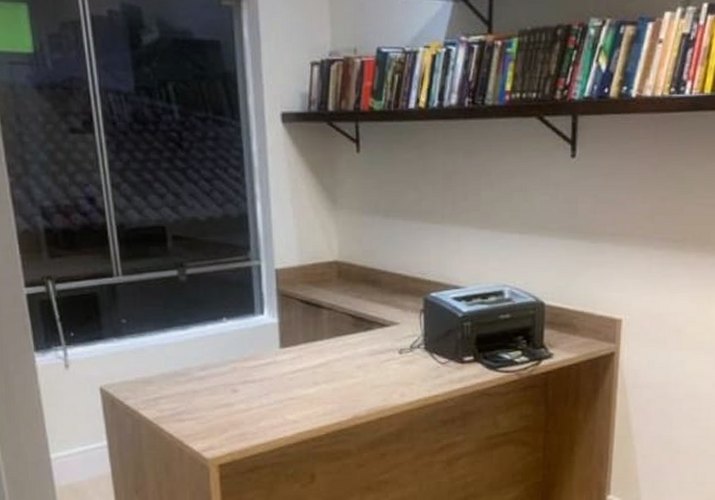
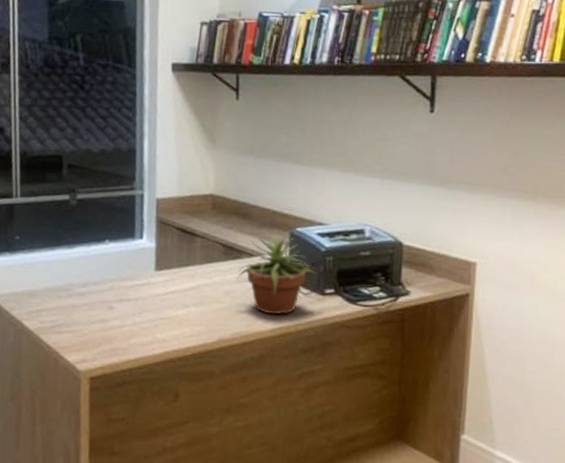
potted plant: none [369,302,453,387] -> present [236,235,316,315]

